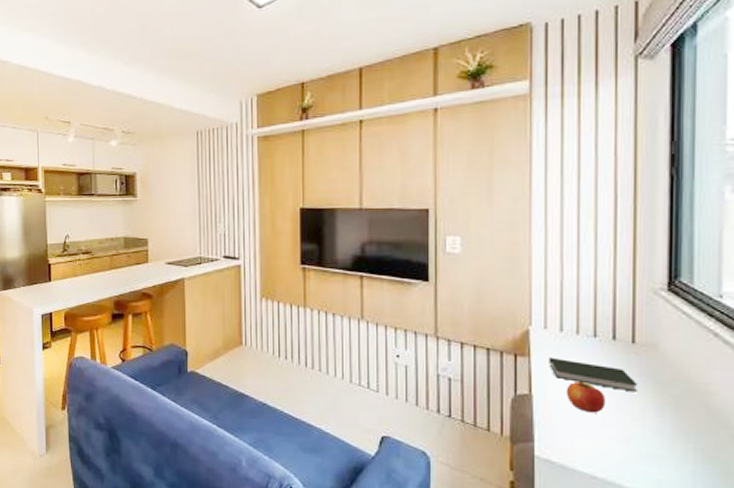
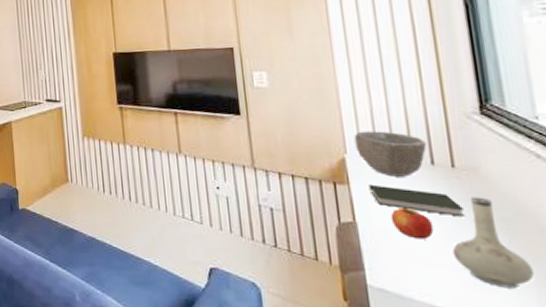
bowl: none [541,303,611,351] -> present [354,131,427,177]
vase: none [620,373,693,462] -> present [452,197,534,289]

